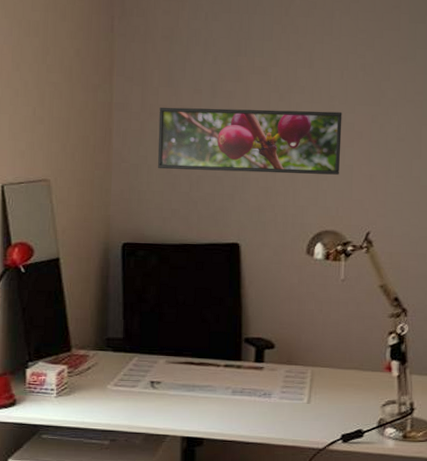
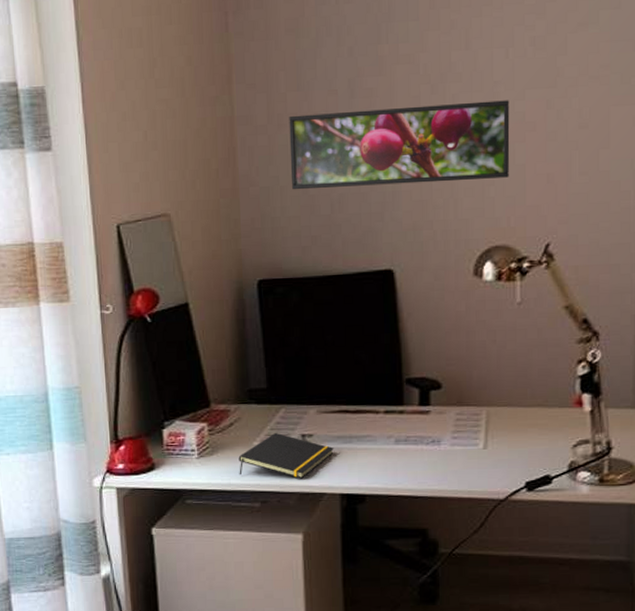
notepad: none [92,378,178,421] -> present [238,432,334,479]

